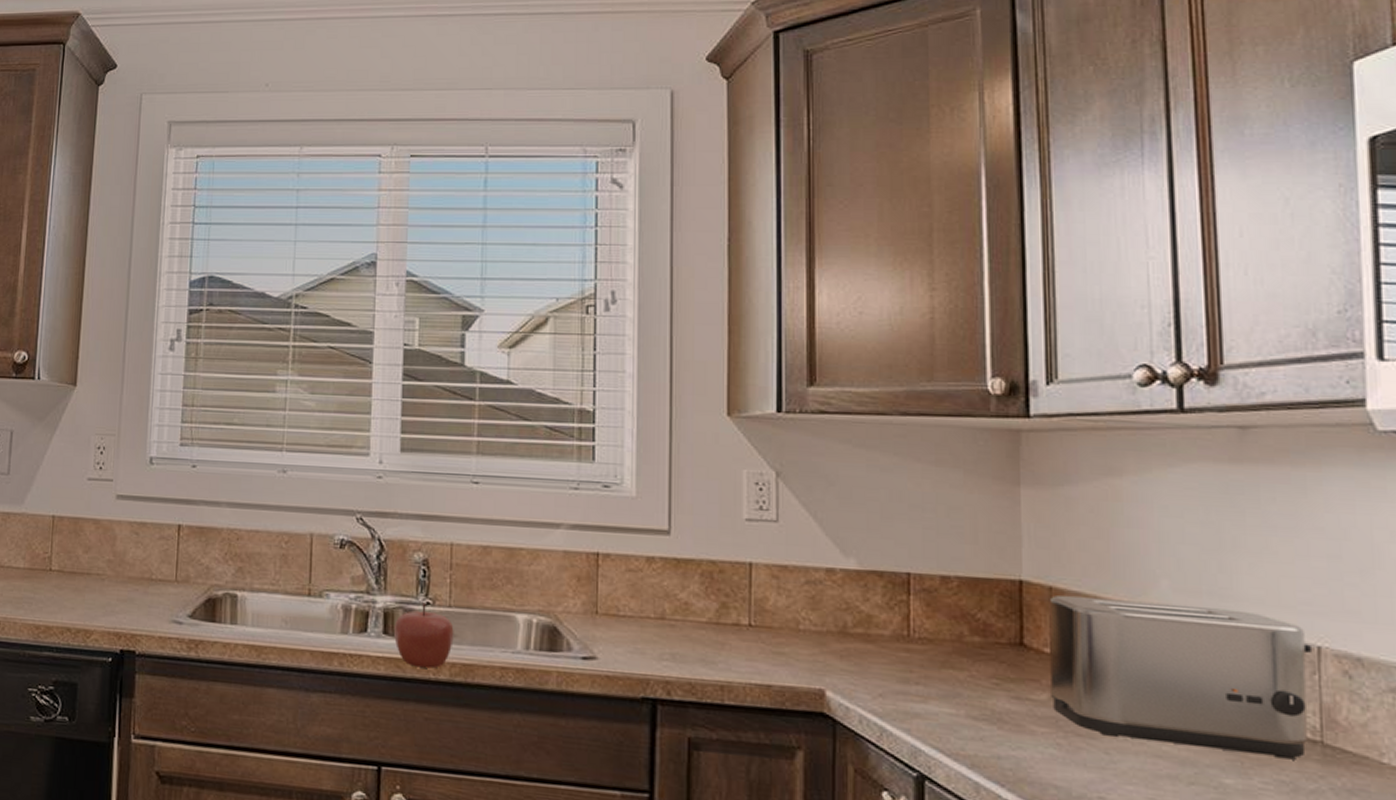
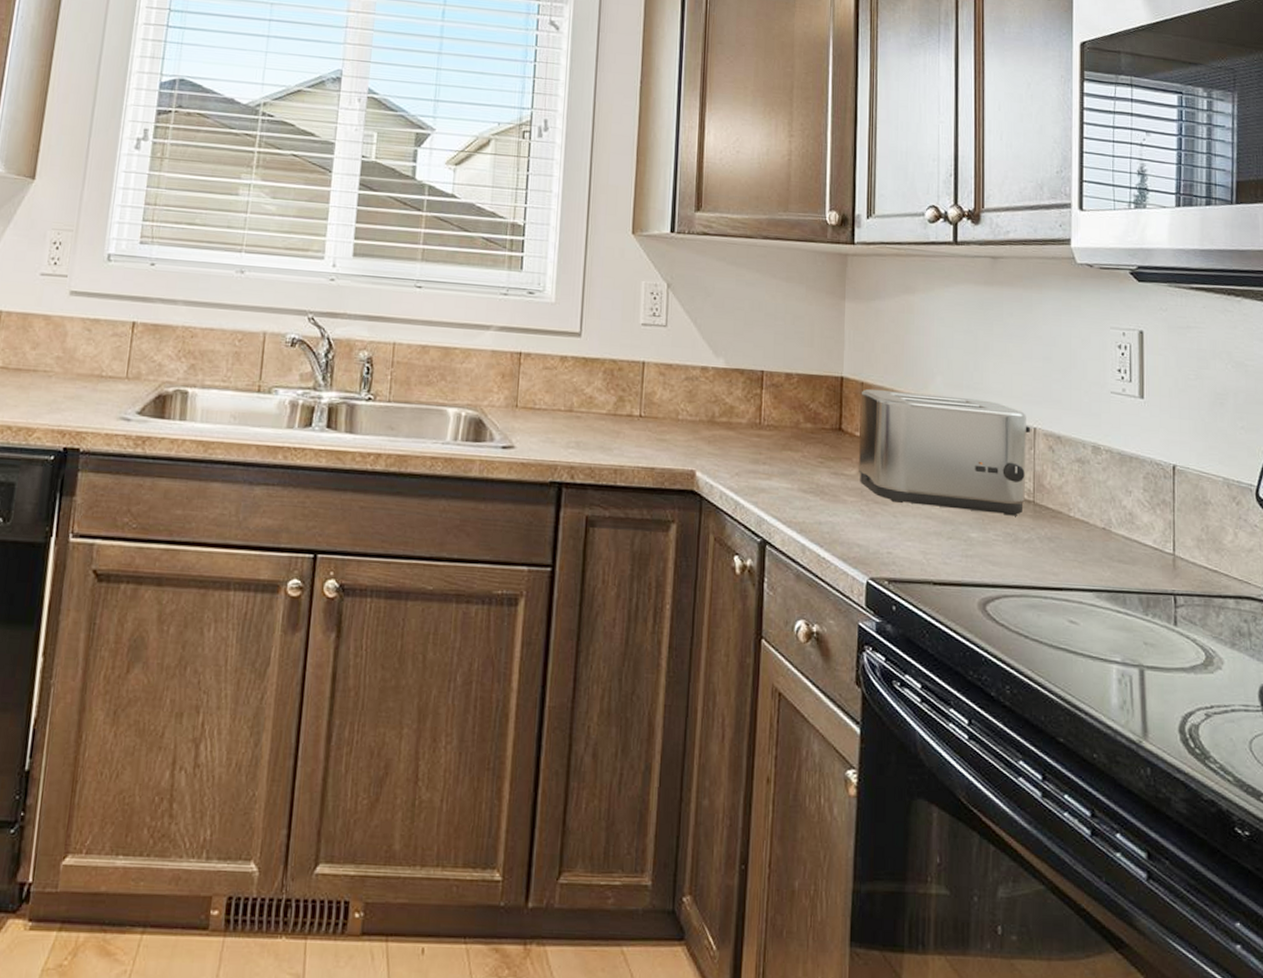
fruit: present [394,602,454,669] -> none [336,398,392,460]

